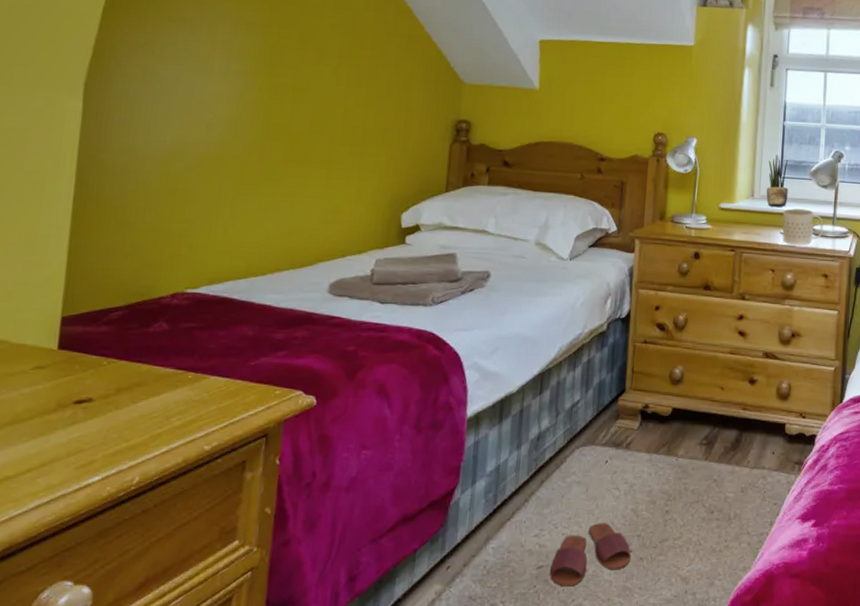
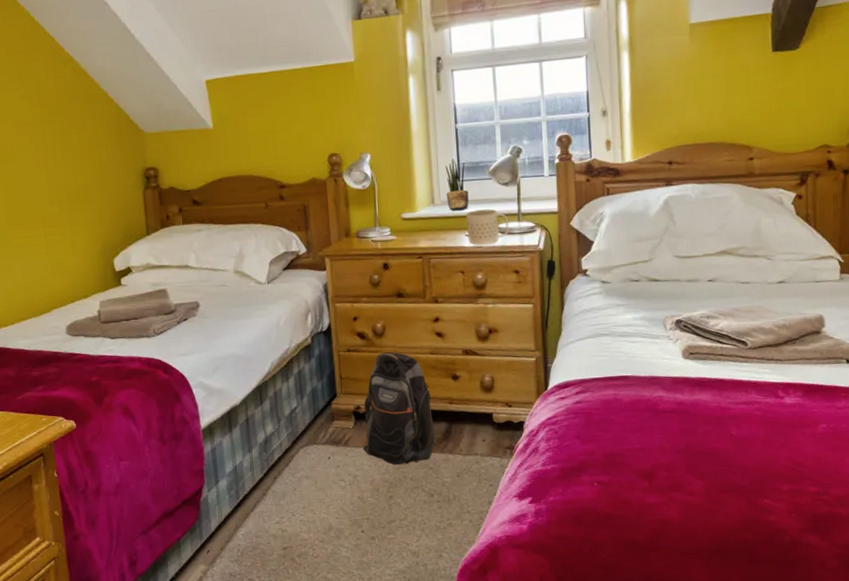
slippers: present [550,523,631,587] -> none [294,509,364,563]
backpack: none [644,348,724,474] -> present [362,352,436,465]

